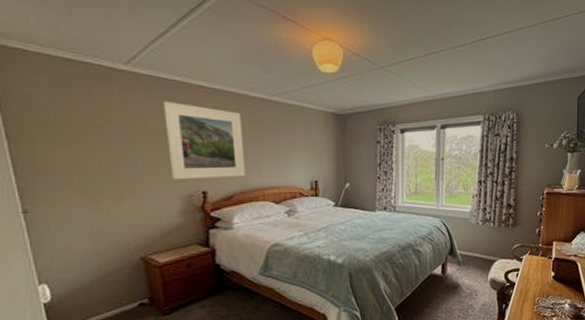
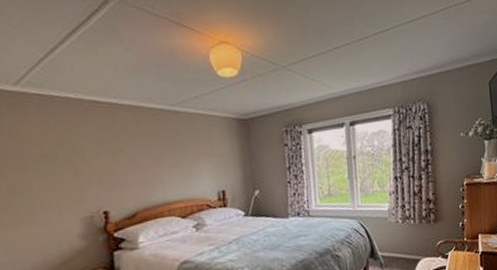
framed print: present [163,100,246,180] -> none [57,119,149,202]

